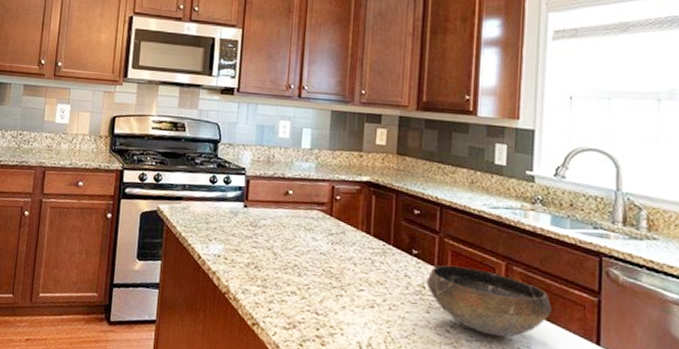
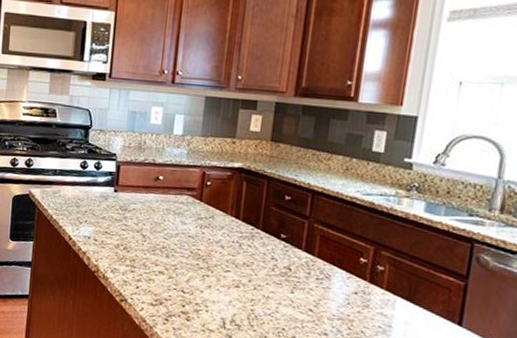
bowl: present [426,264,551,337] -> none [292,248,417,317]

